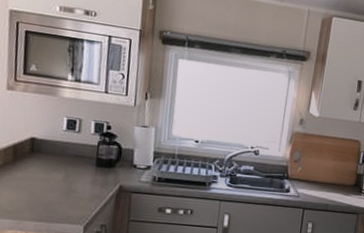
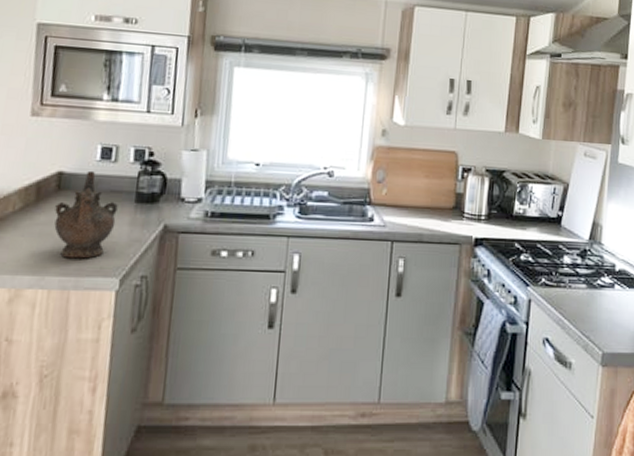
ceremonial vessel: none [29,138,82,209] -> present [54,170,118,259]

